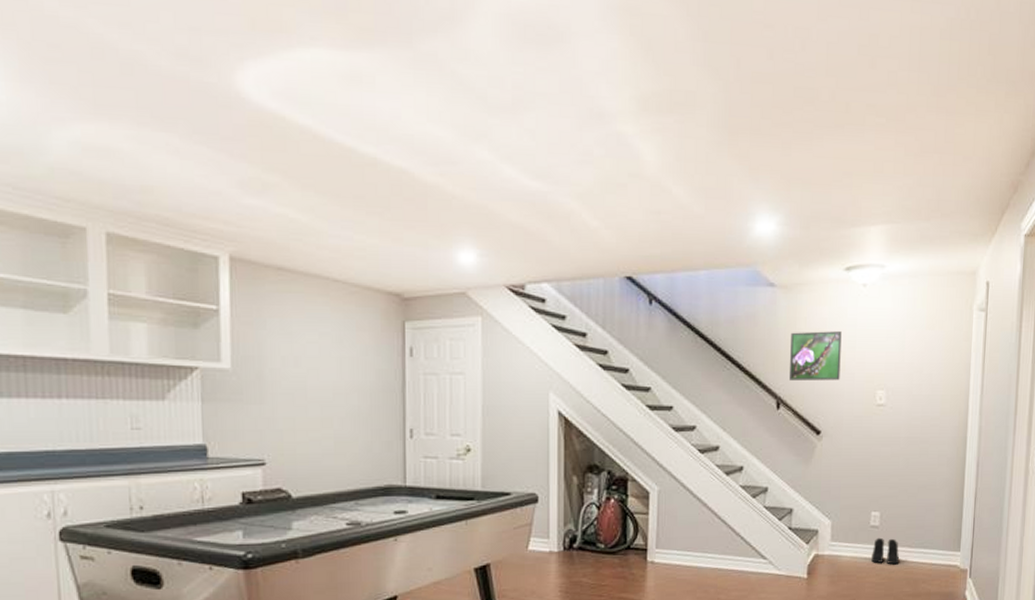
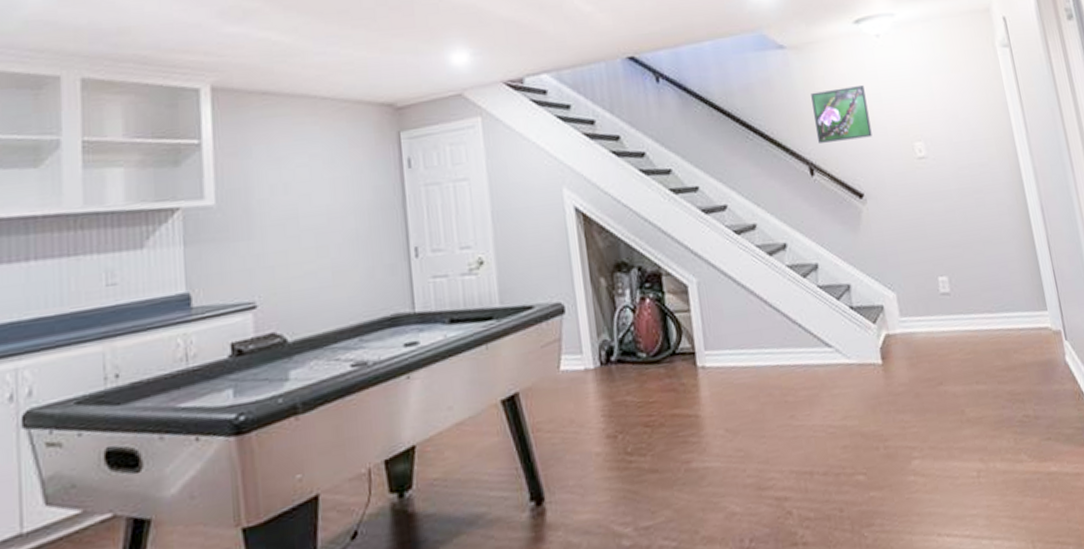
boots: present [871,537,899,565] -> none [948,304,982,336]

